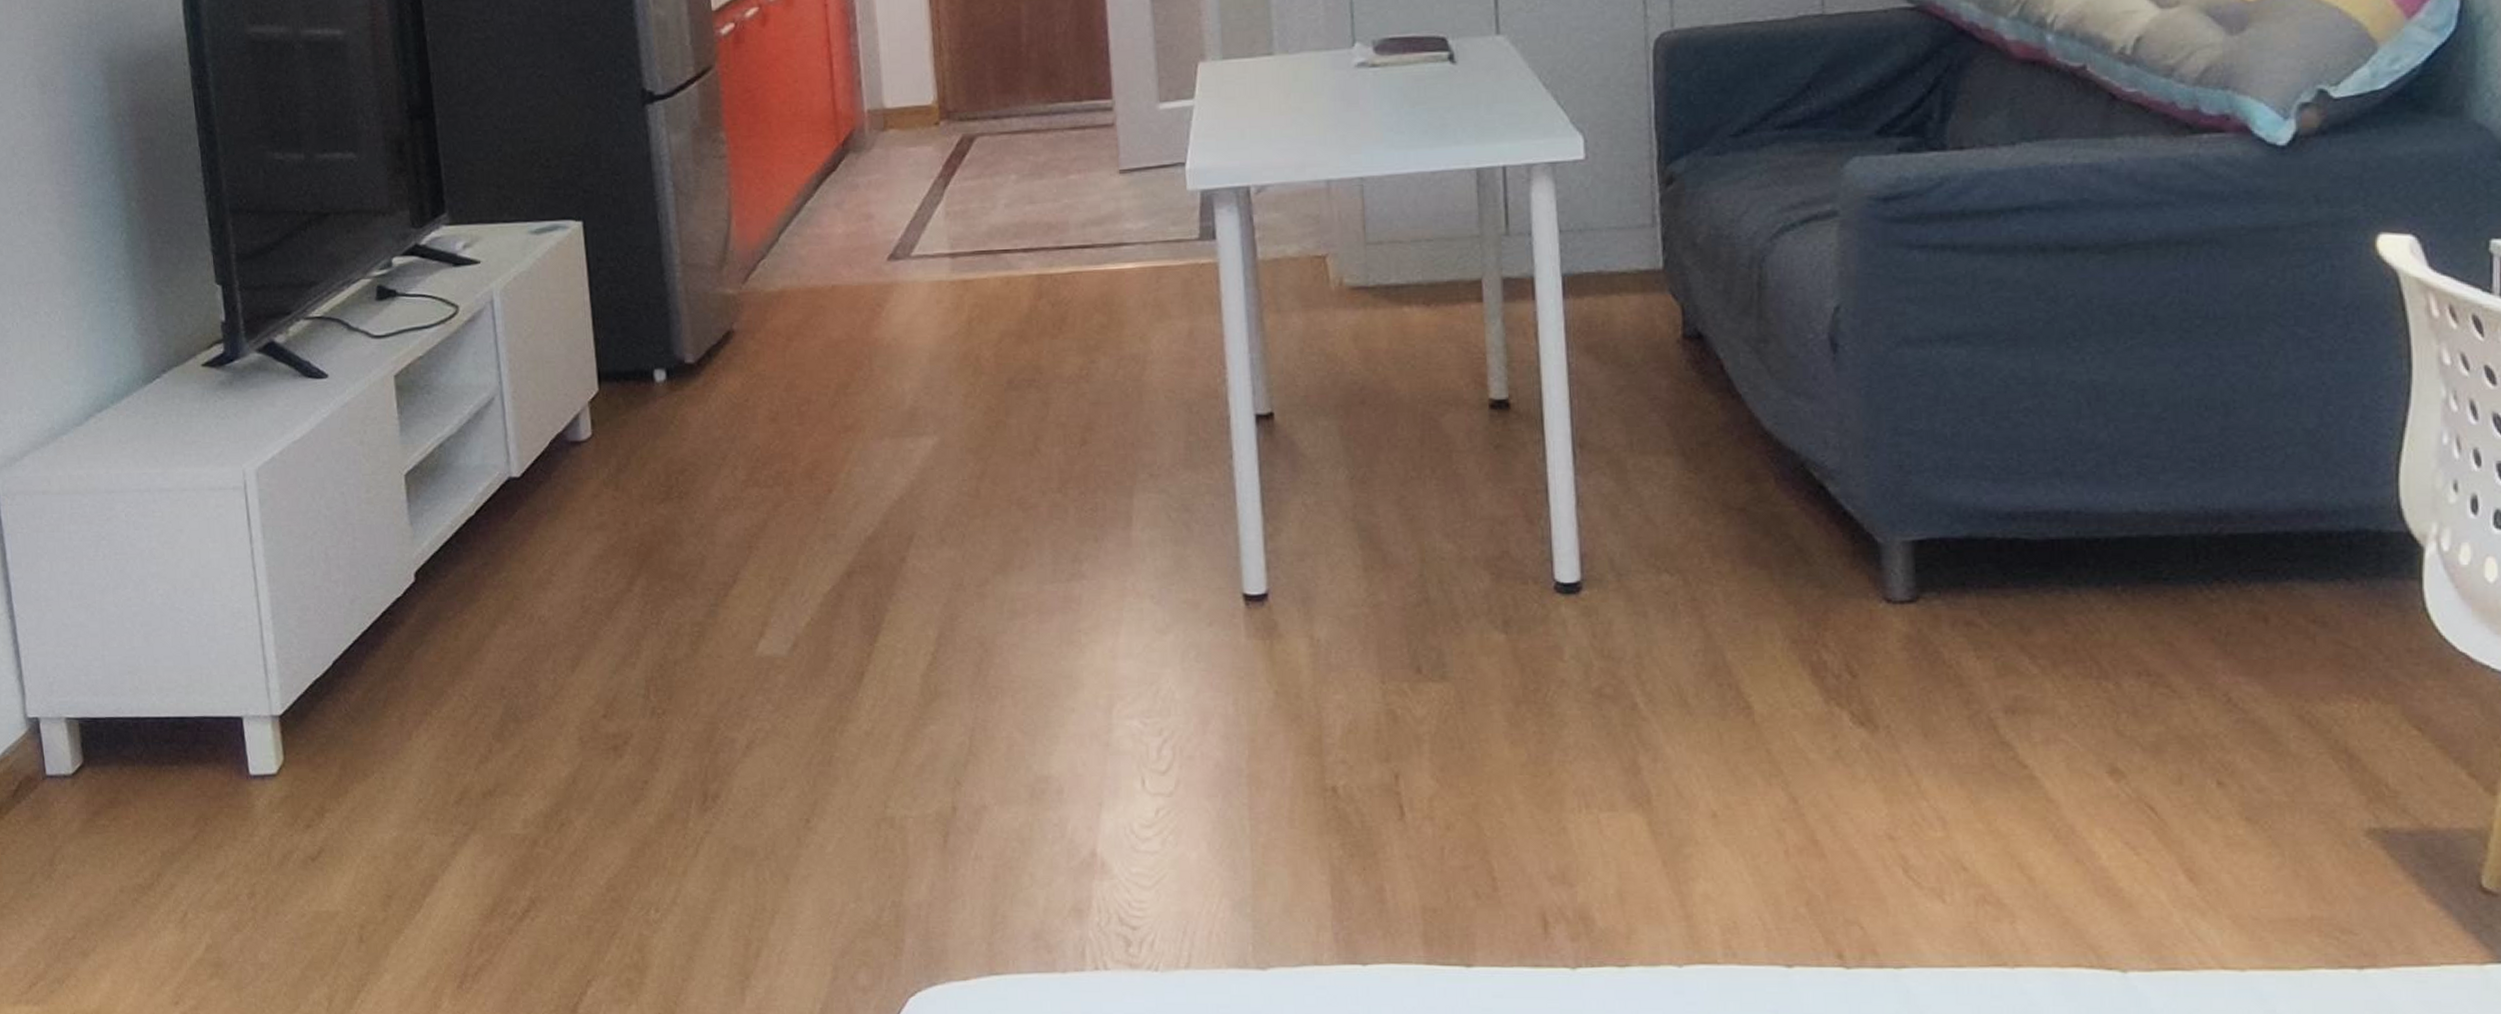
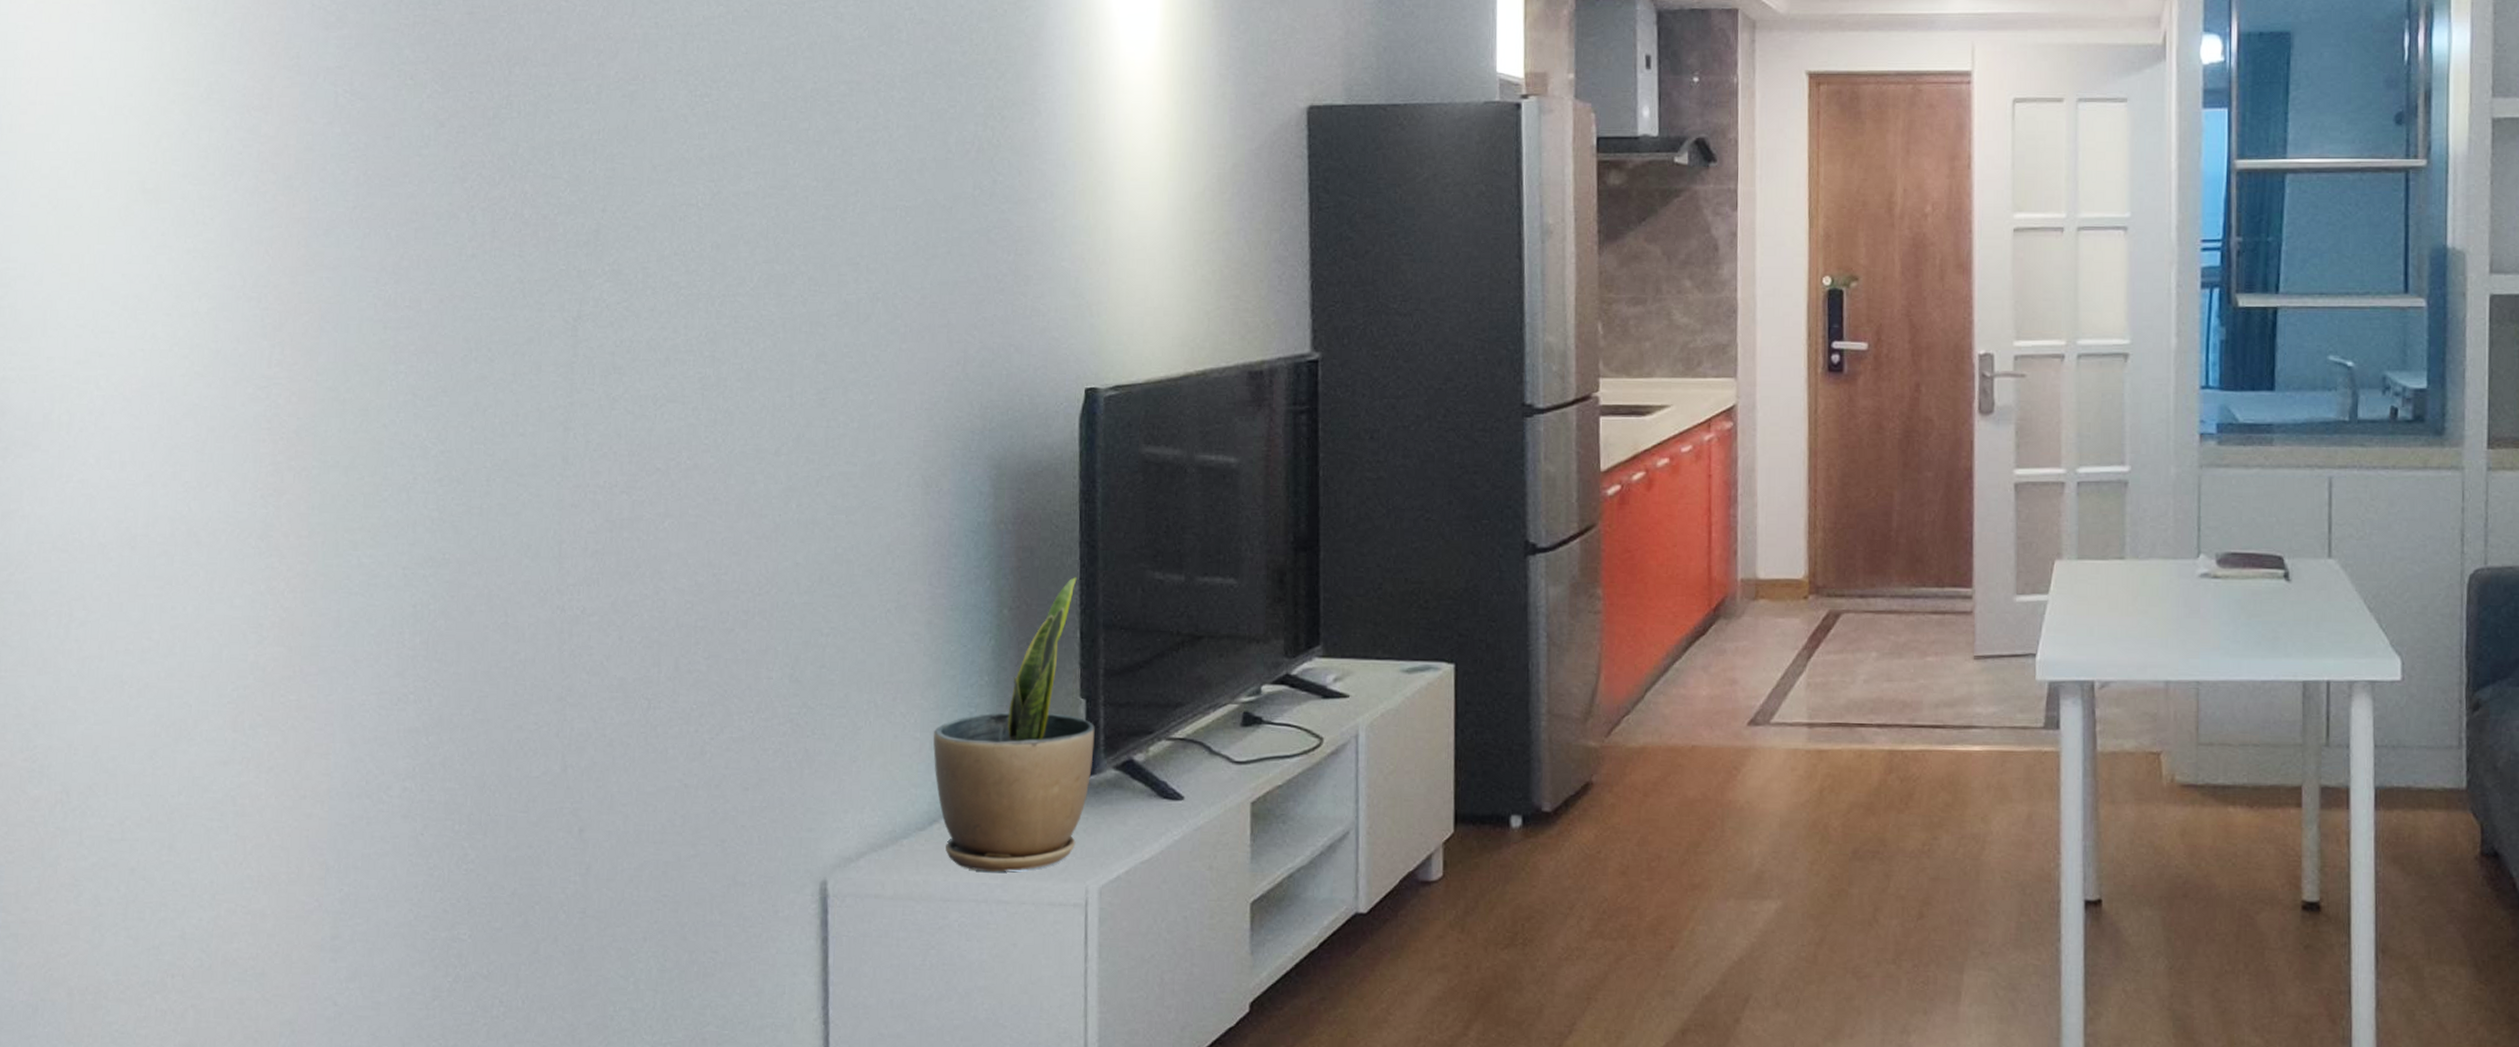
potted plant: none [78,163,236,462] -> present [933,576,1095,872]

